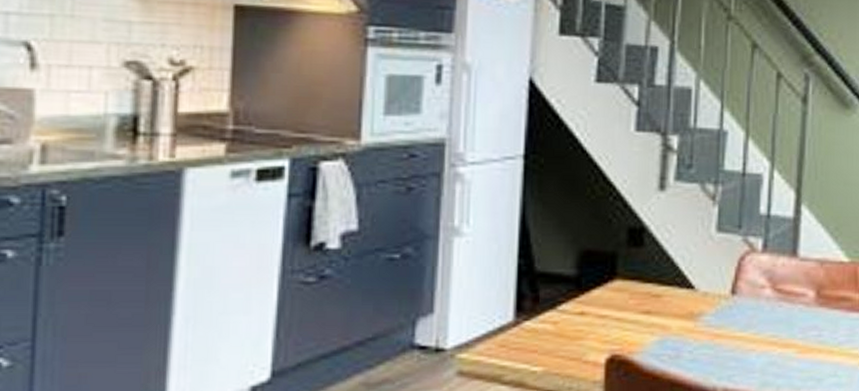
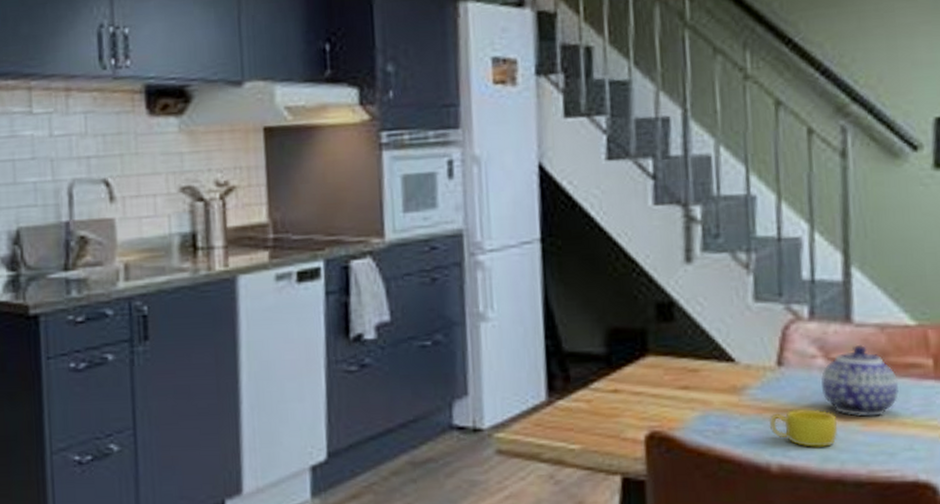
cup: none [718,336,777,373] -> present [768,409,839,447]
teapot: none [766,277,831,345] -> present [820,344,900,416]

